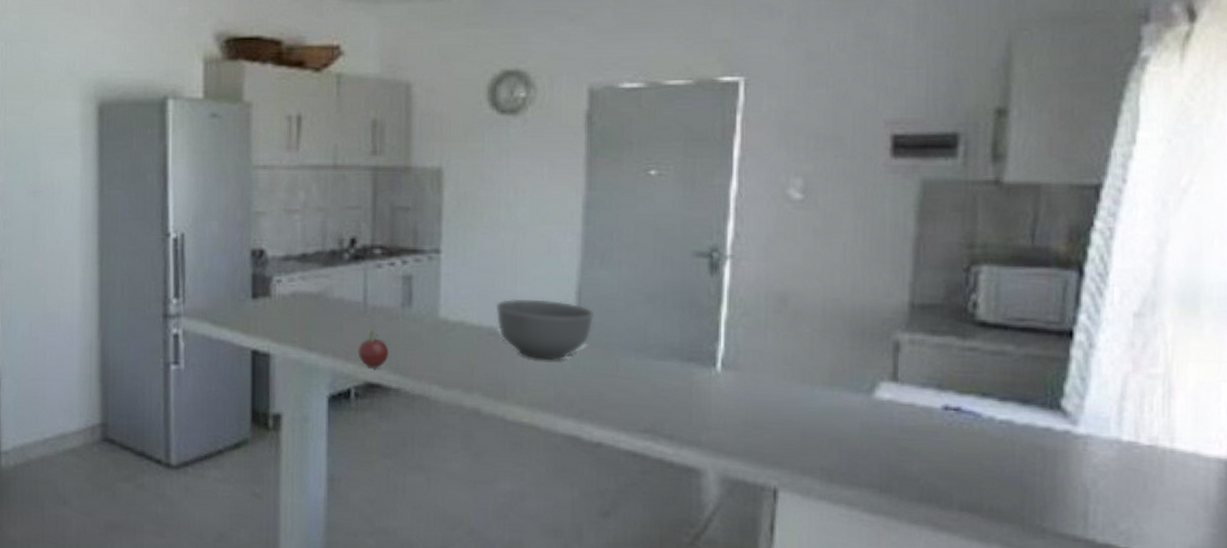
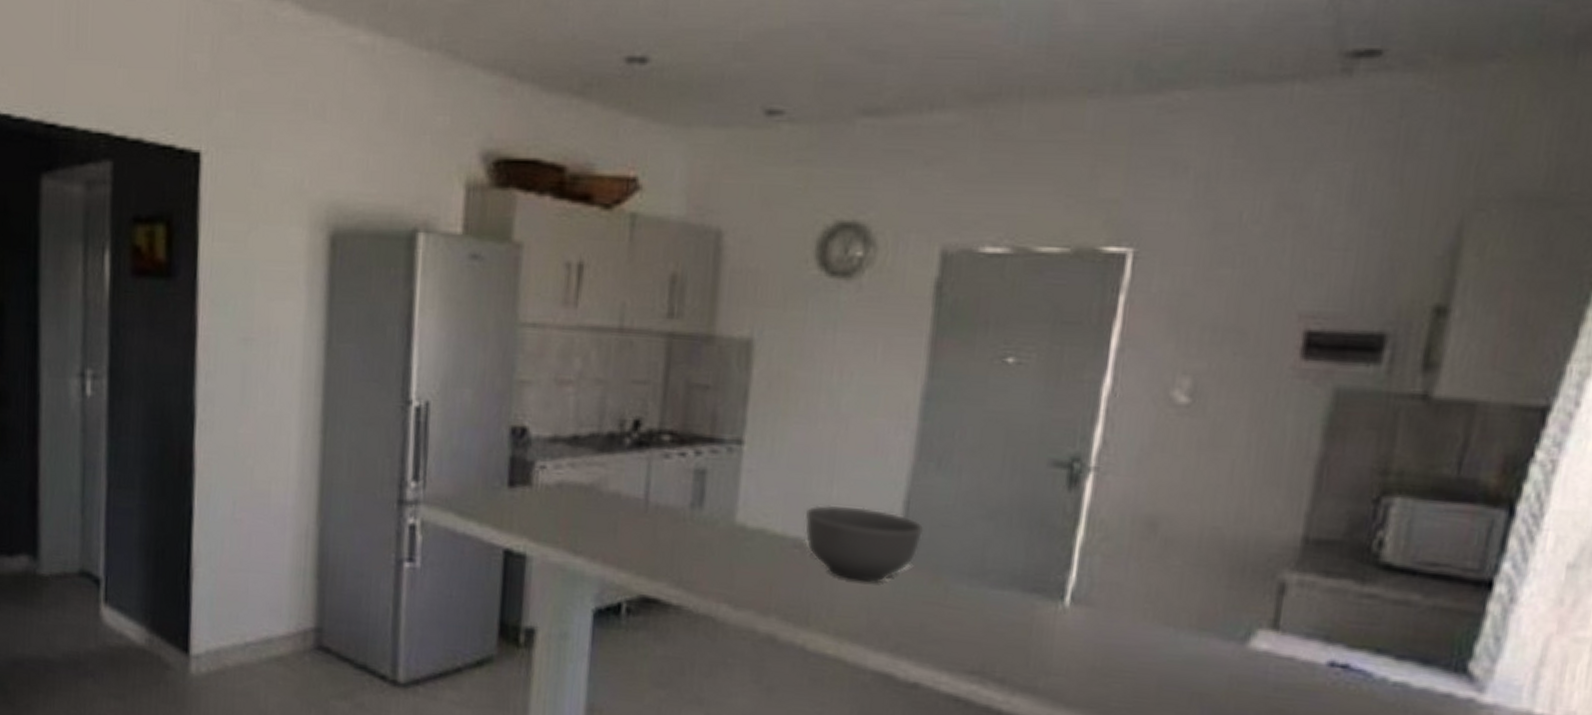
fruit: present [358,324,389,368] -> none [633,526,672,579]

